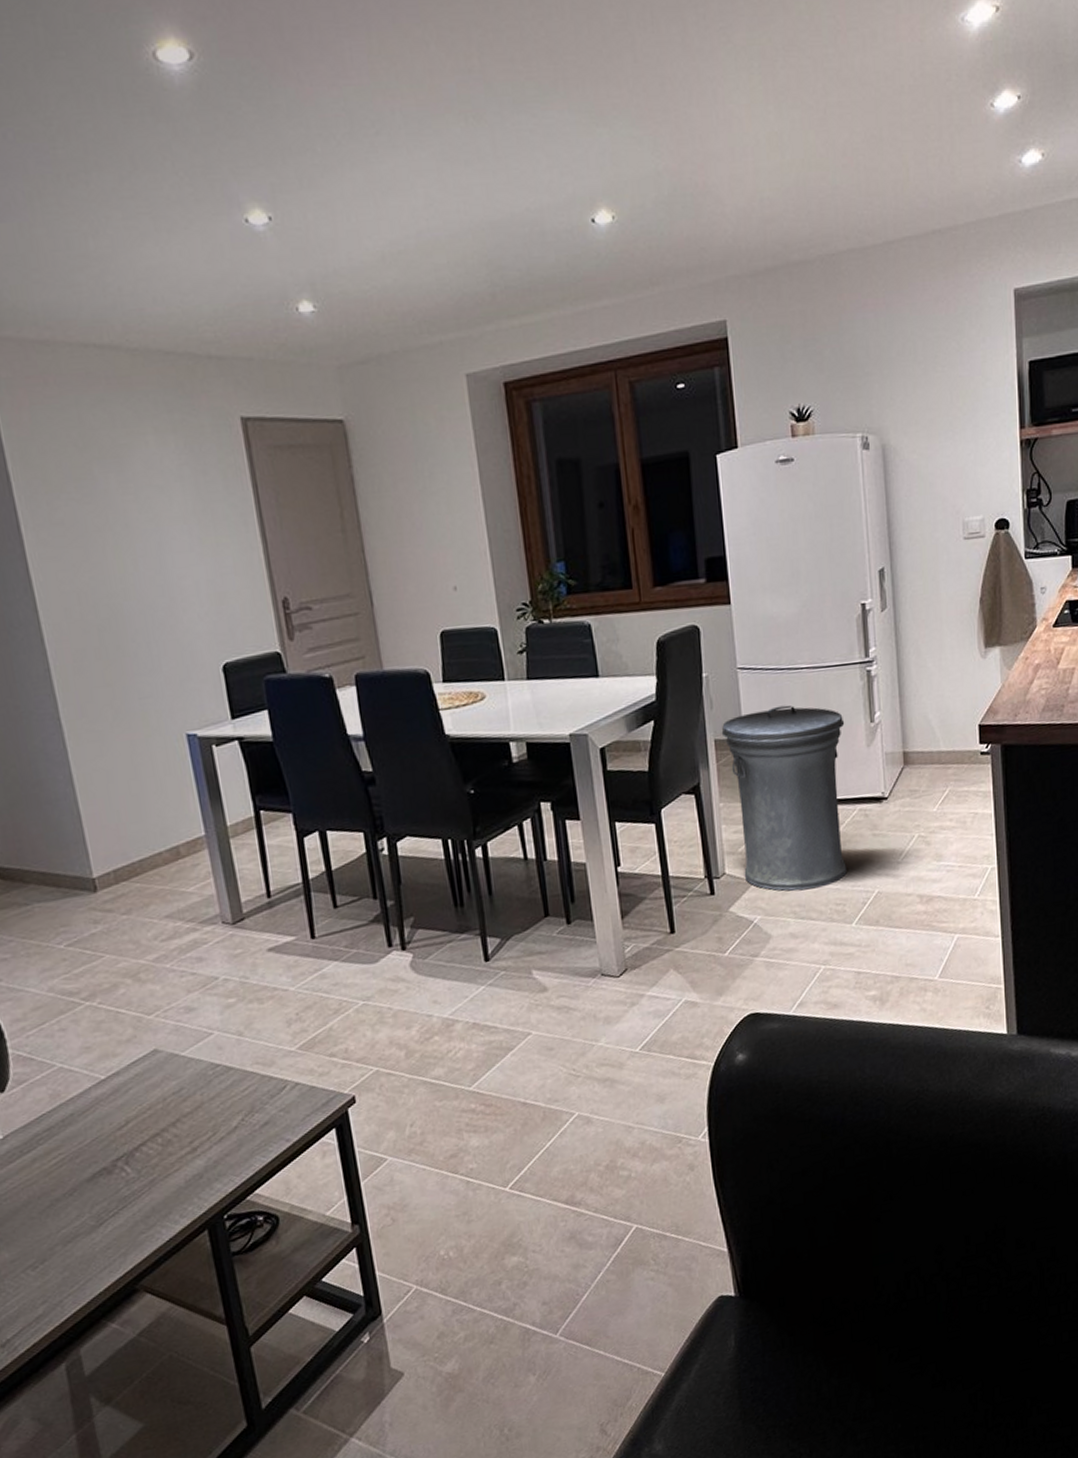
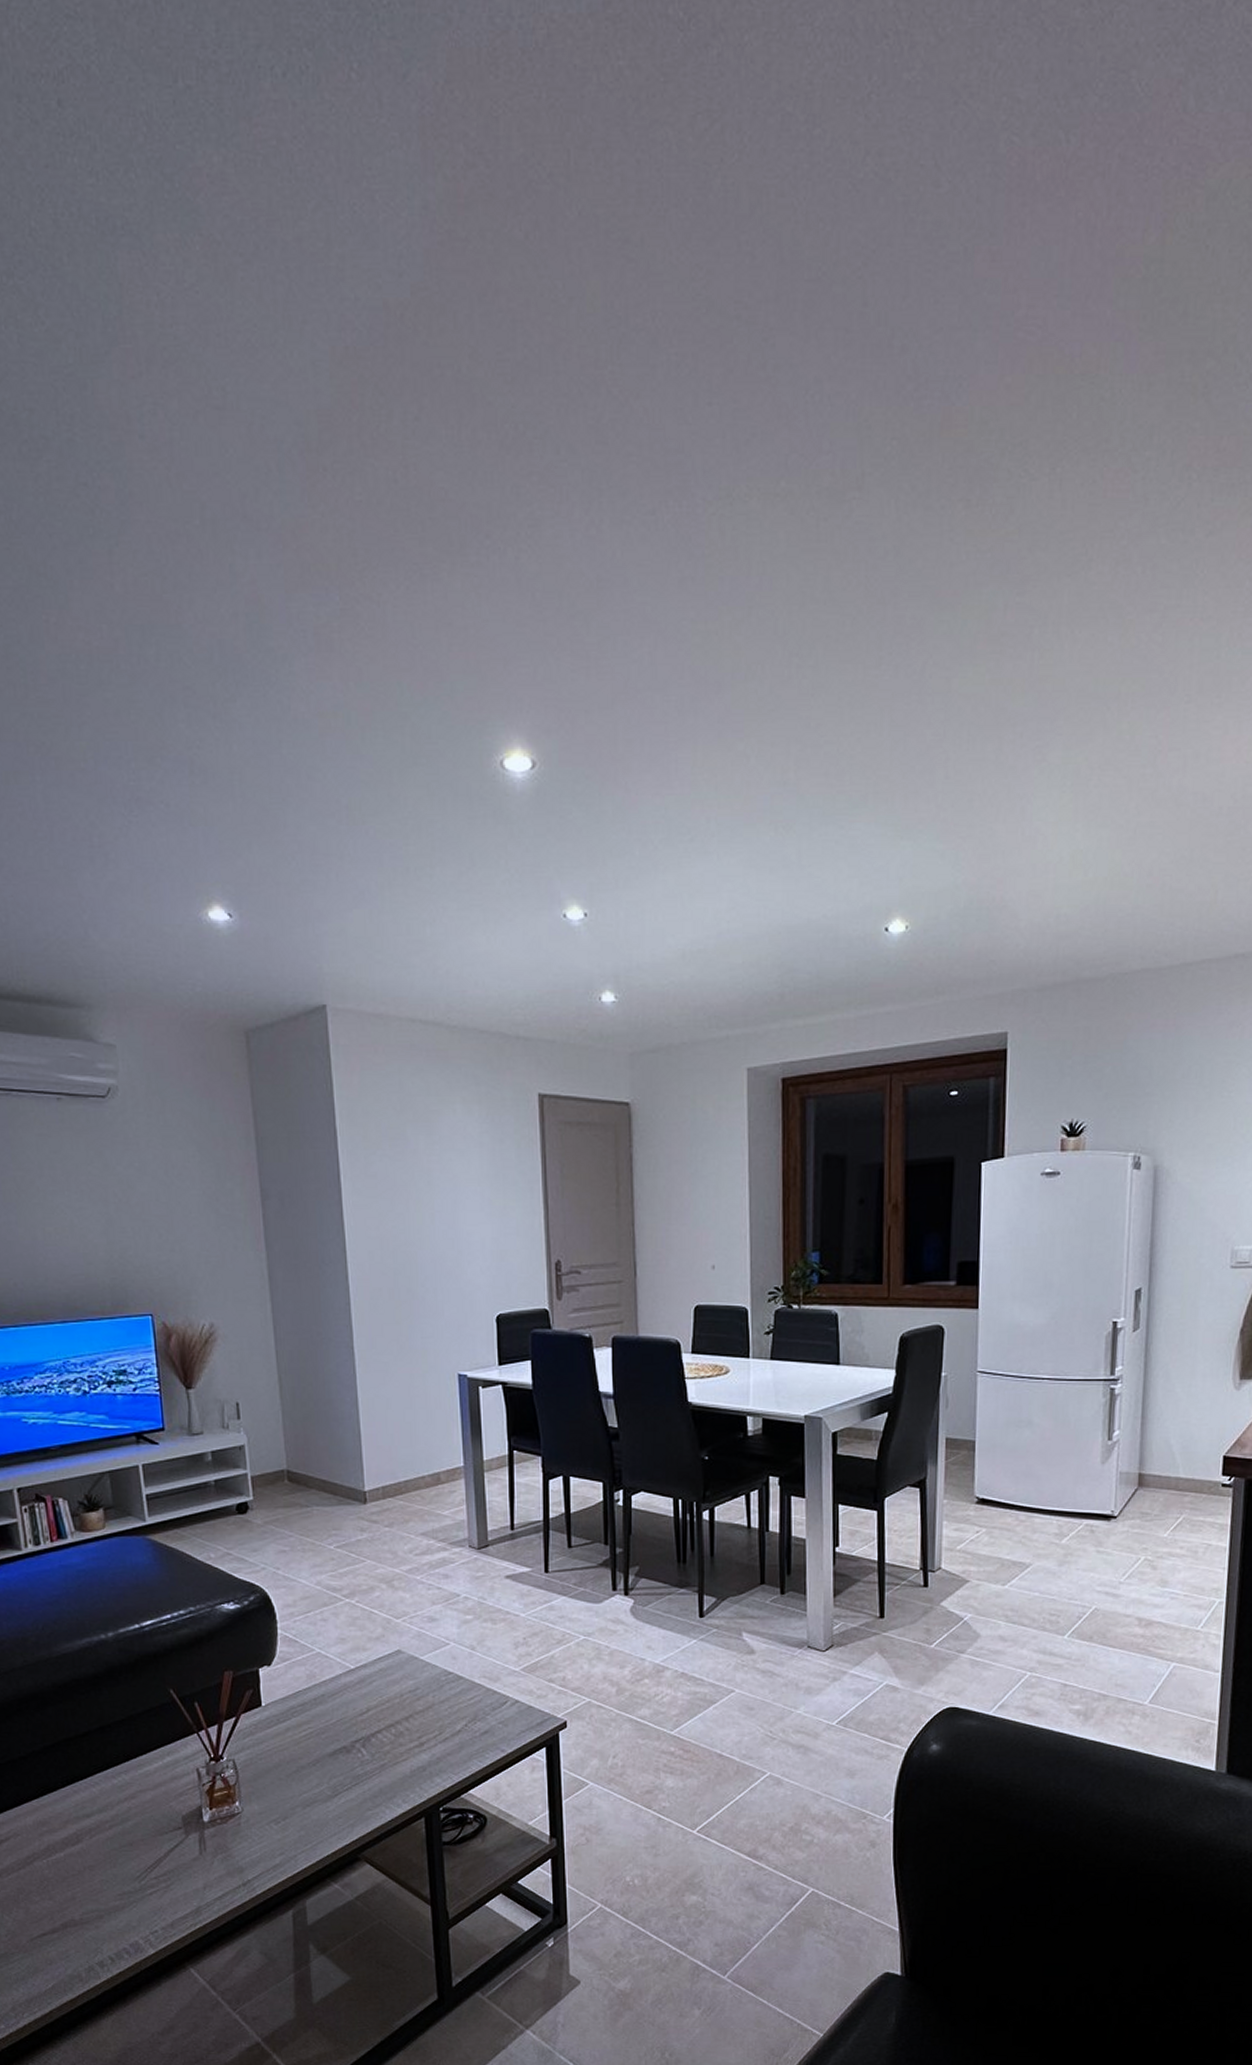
trash can: present [721,705,847,892] -> none [953,1413,1081,1596]

